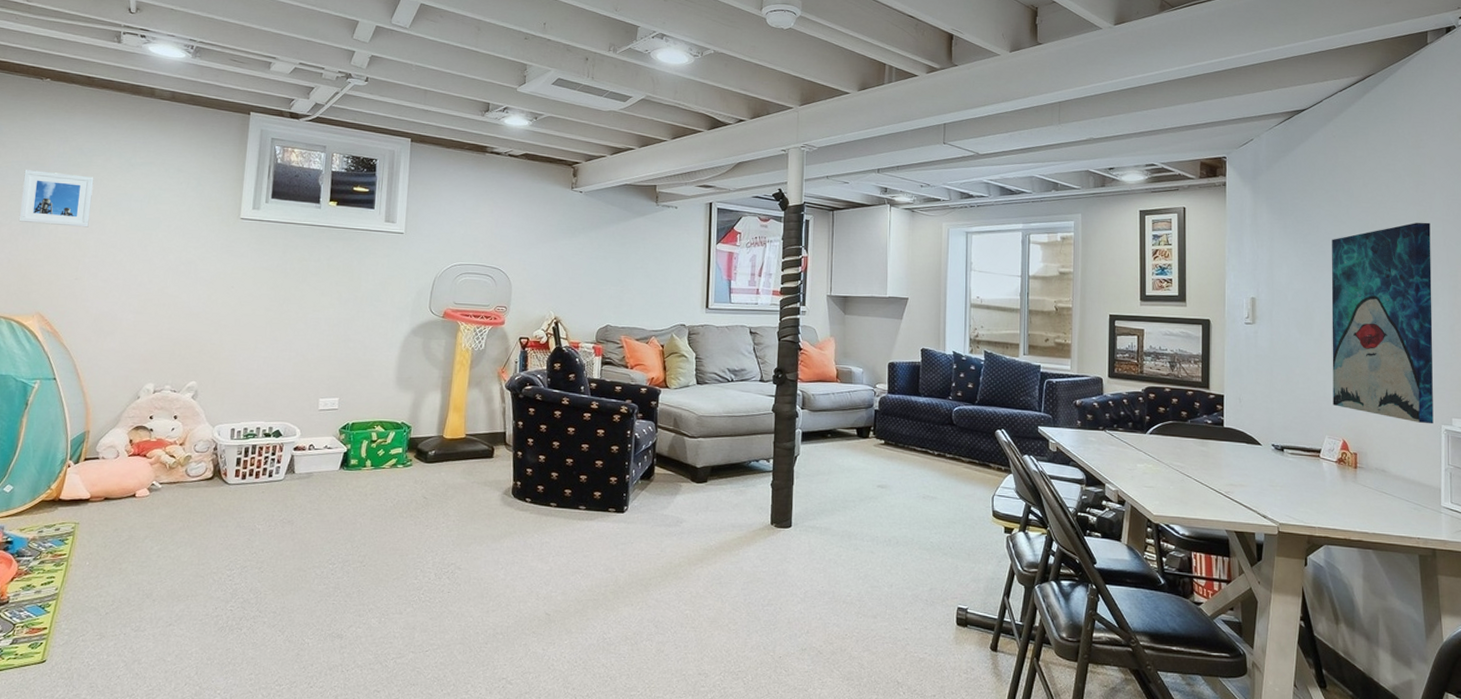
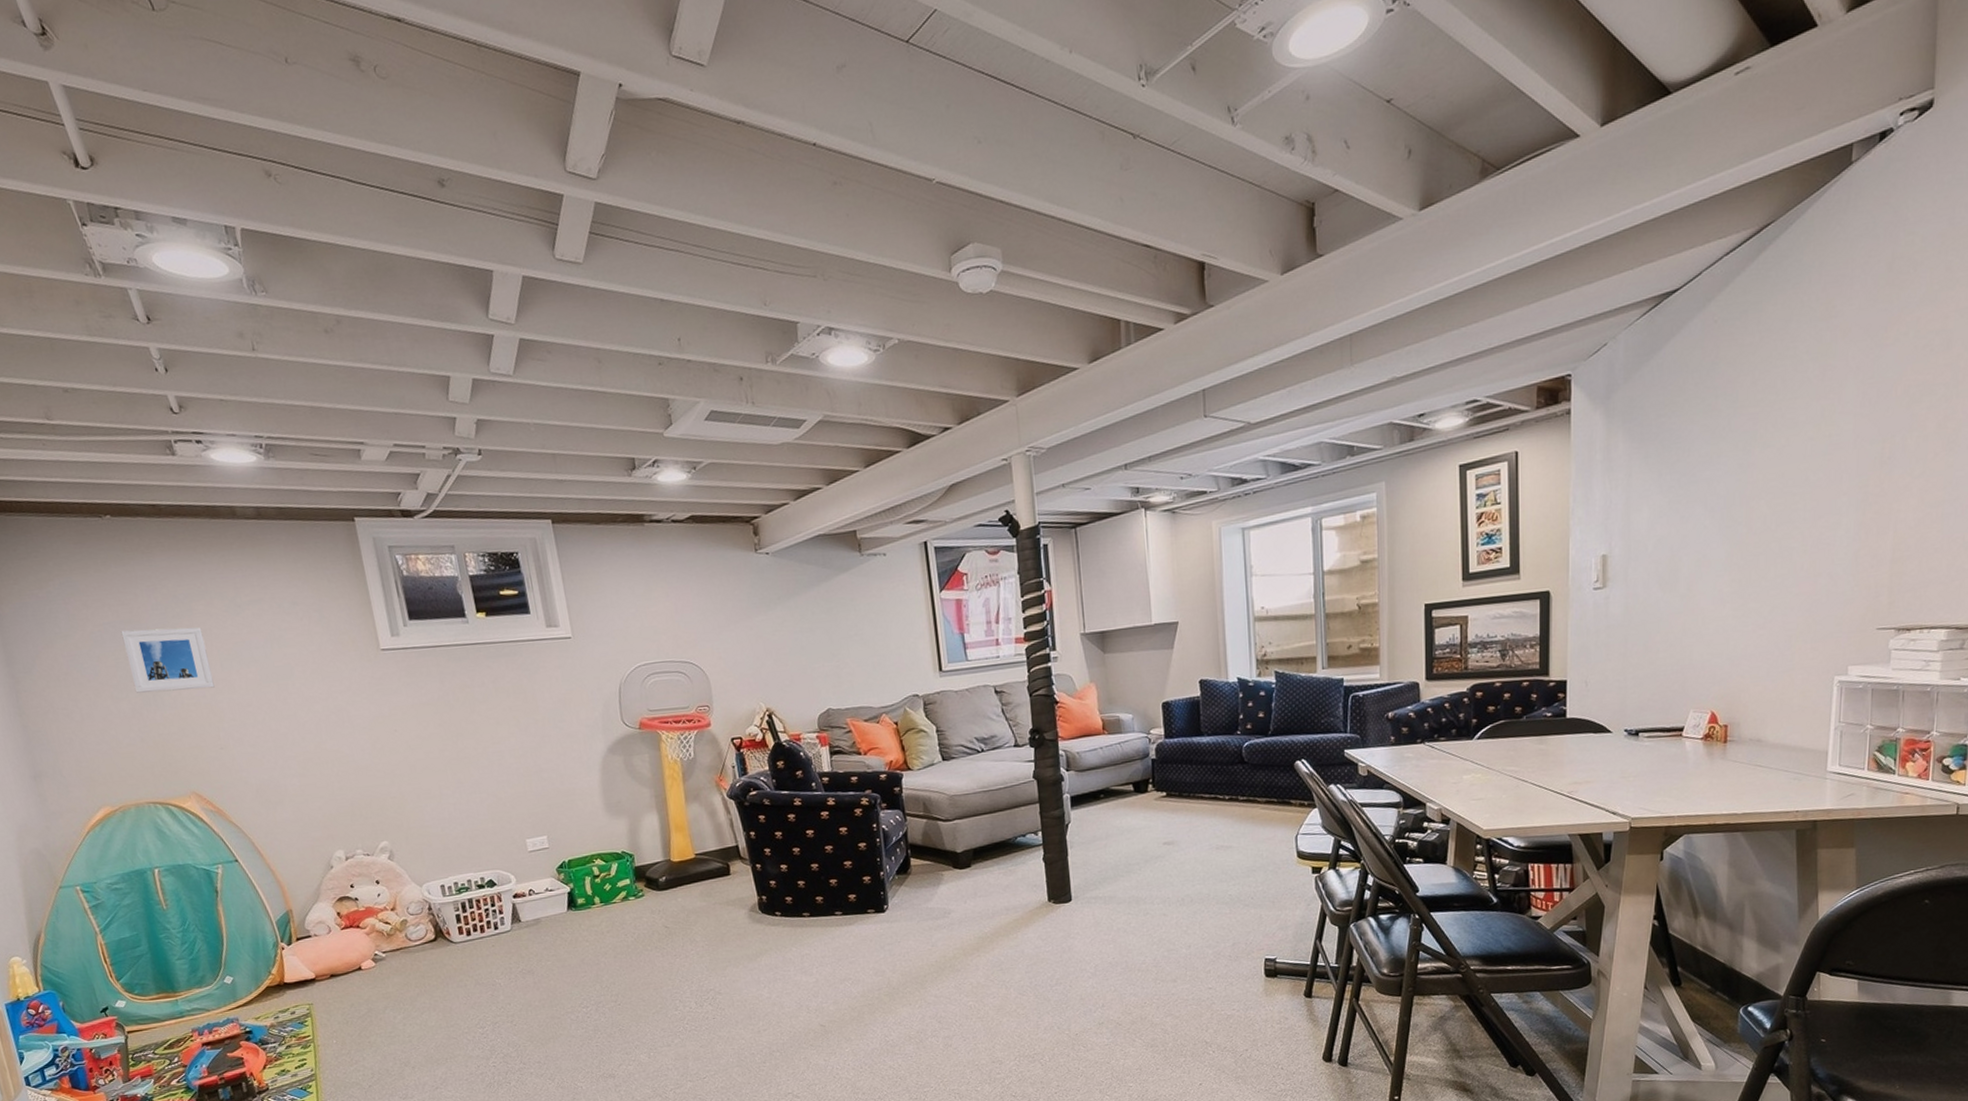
wall art: present [1331,222,1434,424] -> none [1700,420,1838,678]

